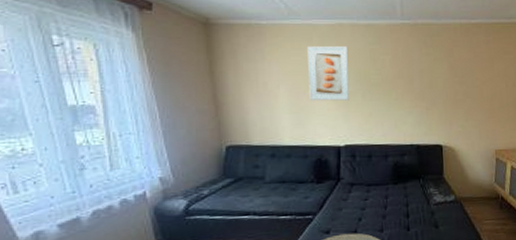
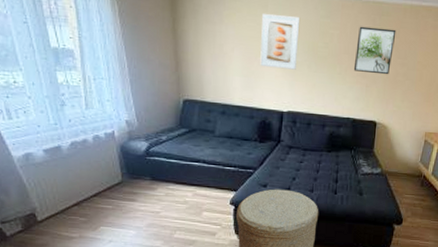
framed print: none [410,49,450,96] -> present [353,26,396,75]

